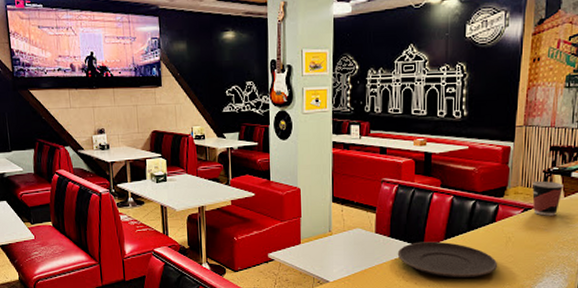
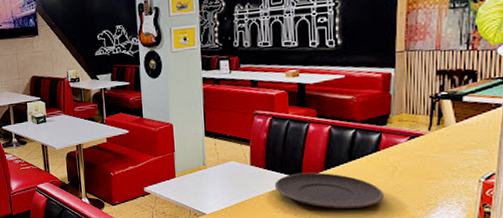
cup: present [531,180,563,216] -> none [417,106,454,143]

